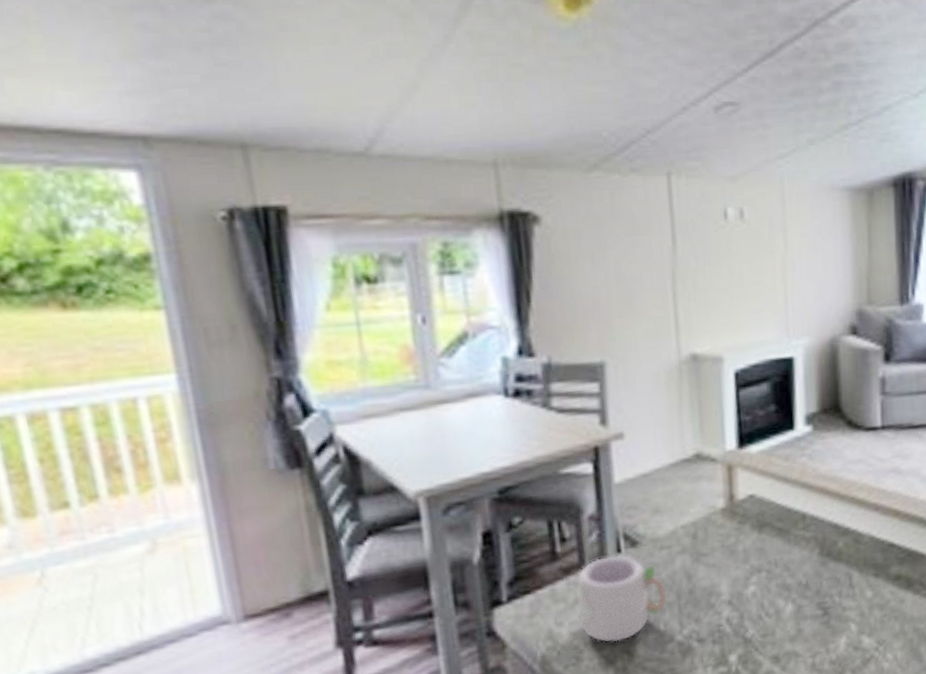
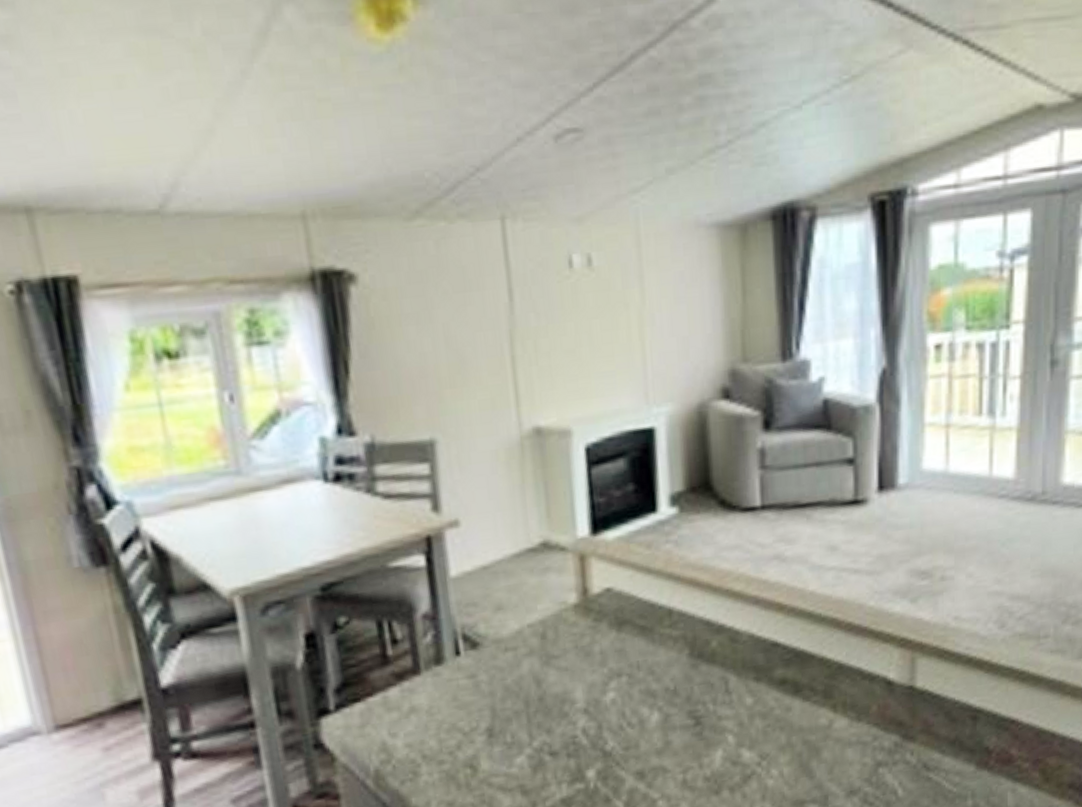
mug: present [576,555,668,643] -> none [411,658,515,757]

